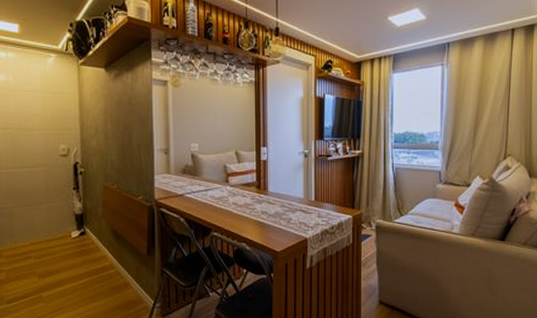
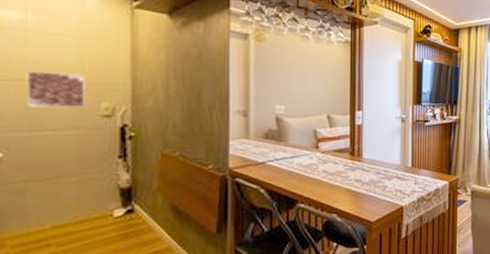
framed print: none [9,121,49,150] -> present [26,71,85,108]

